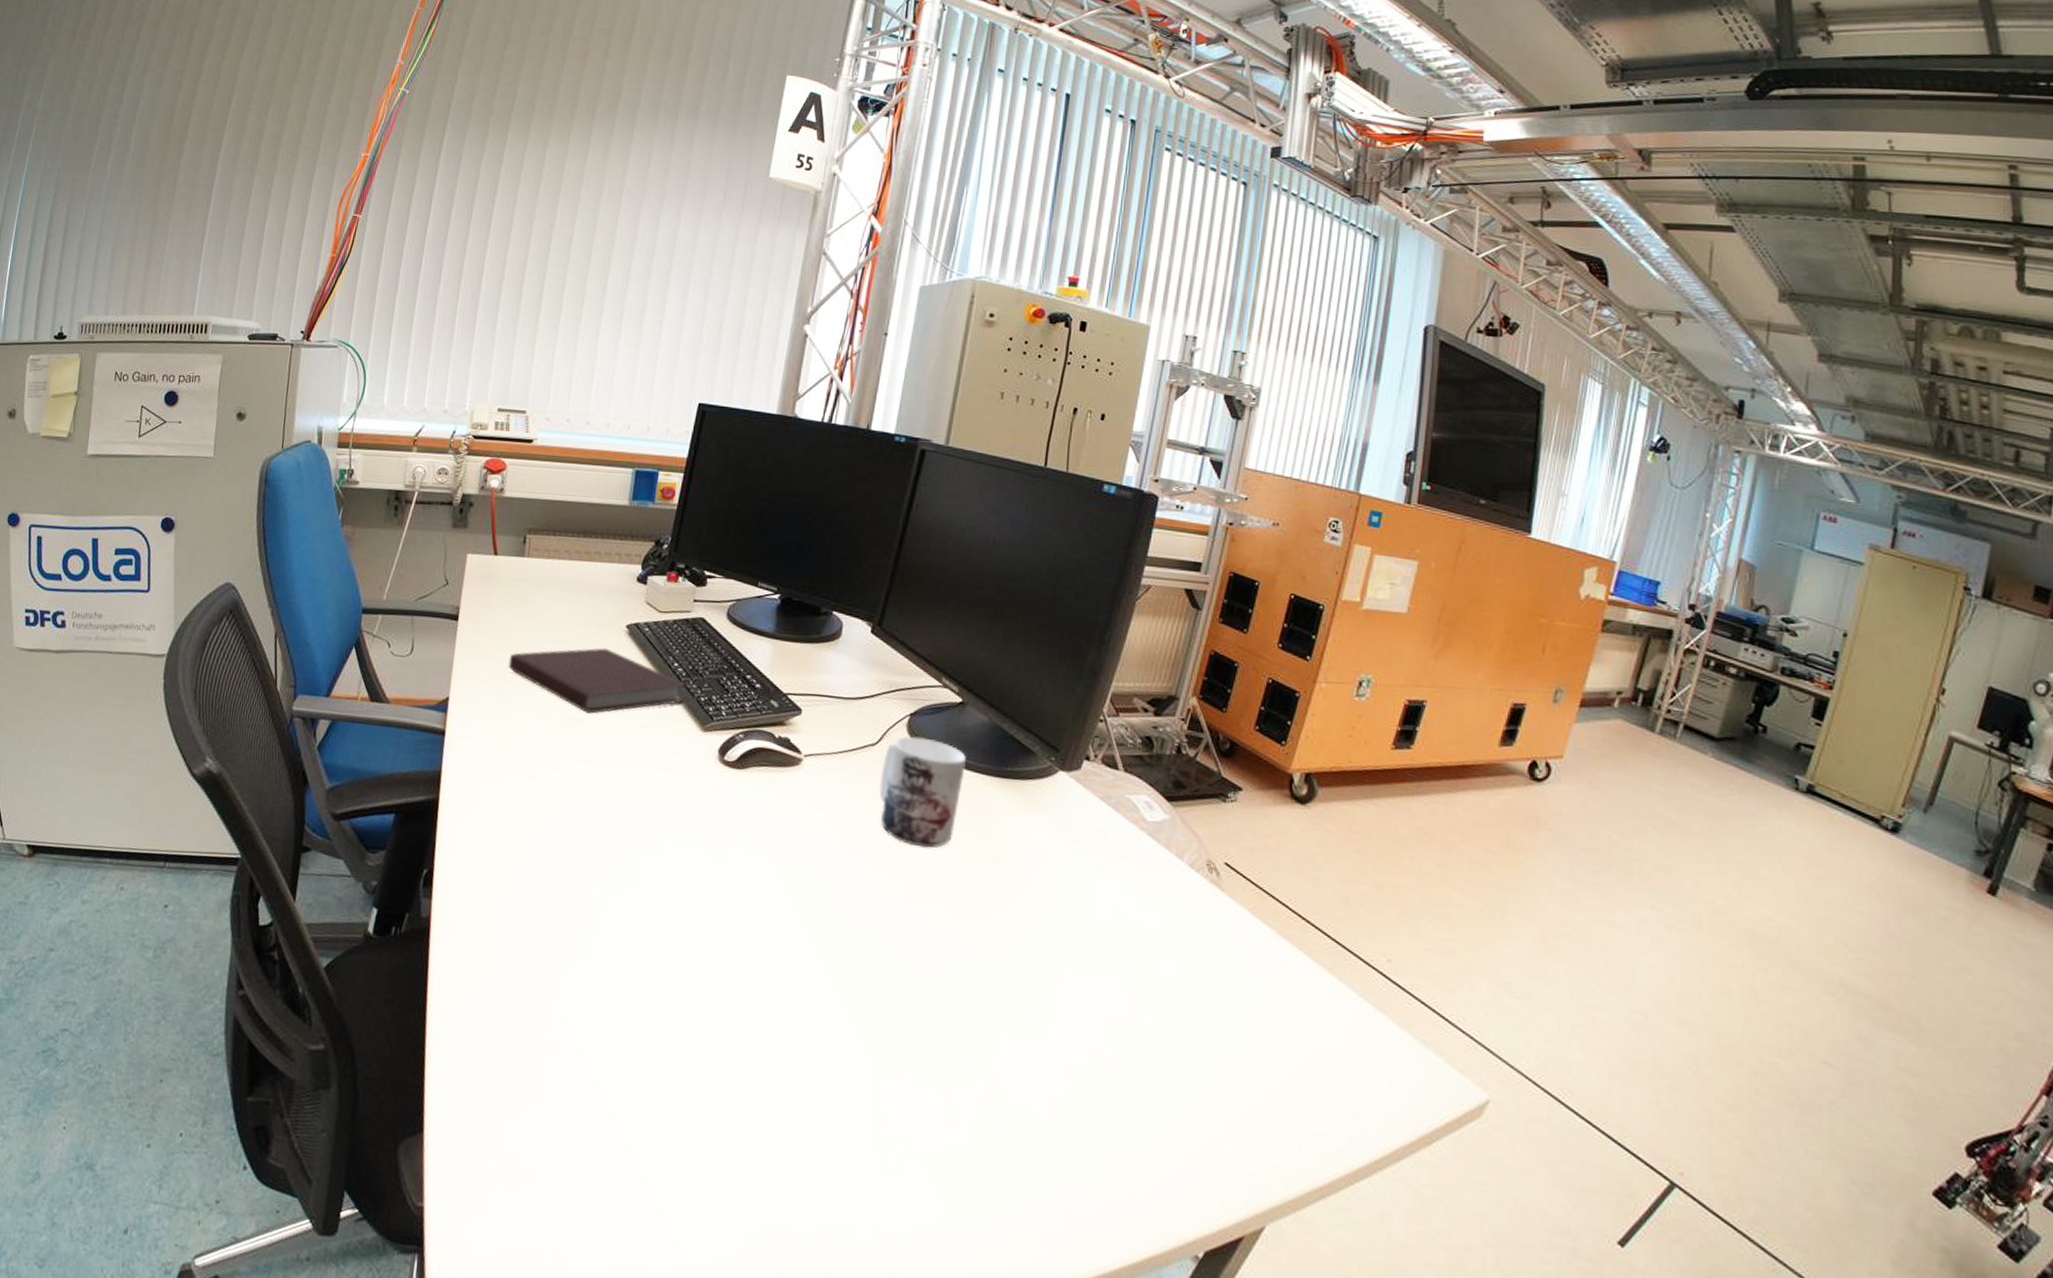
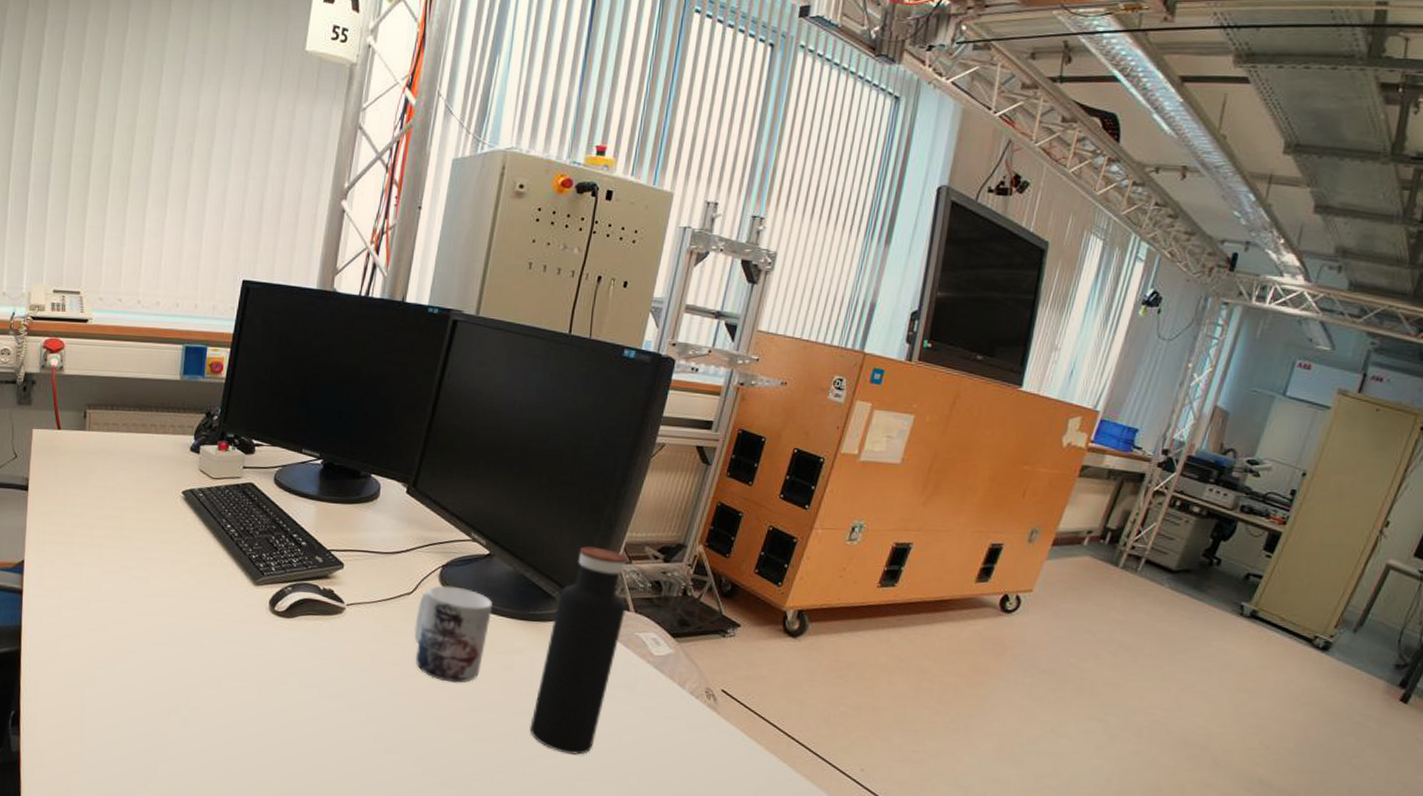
notebook: present [508,648,688,714] -> none [76,512,240,572]
water bottle: none [1010,696,1115,936] -> present [530,546,628,755]

